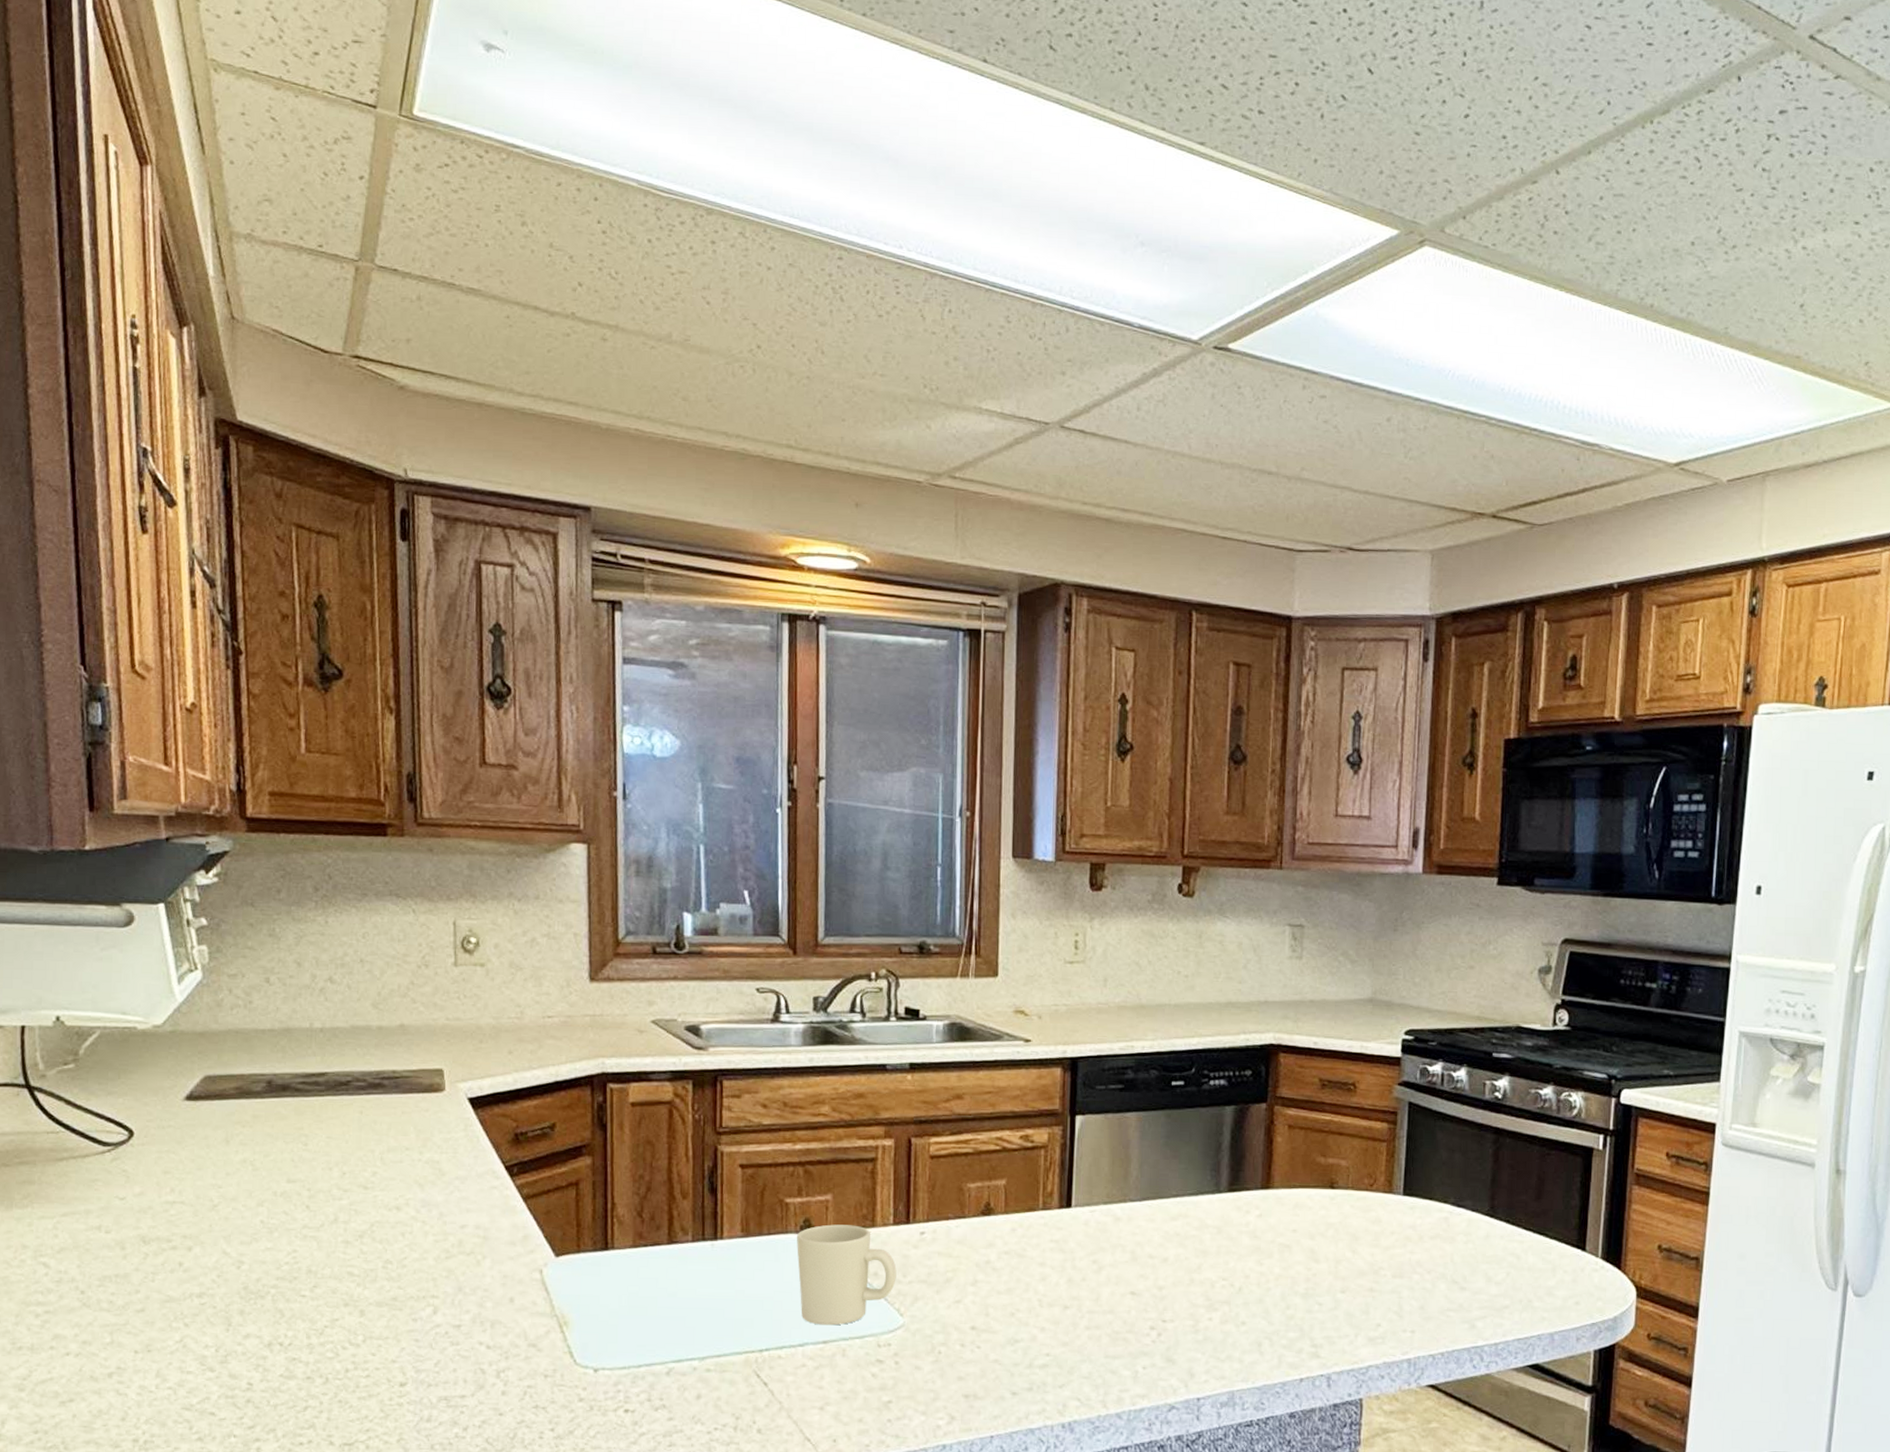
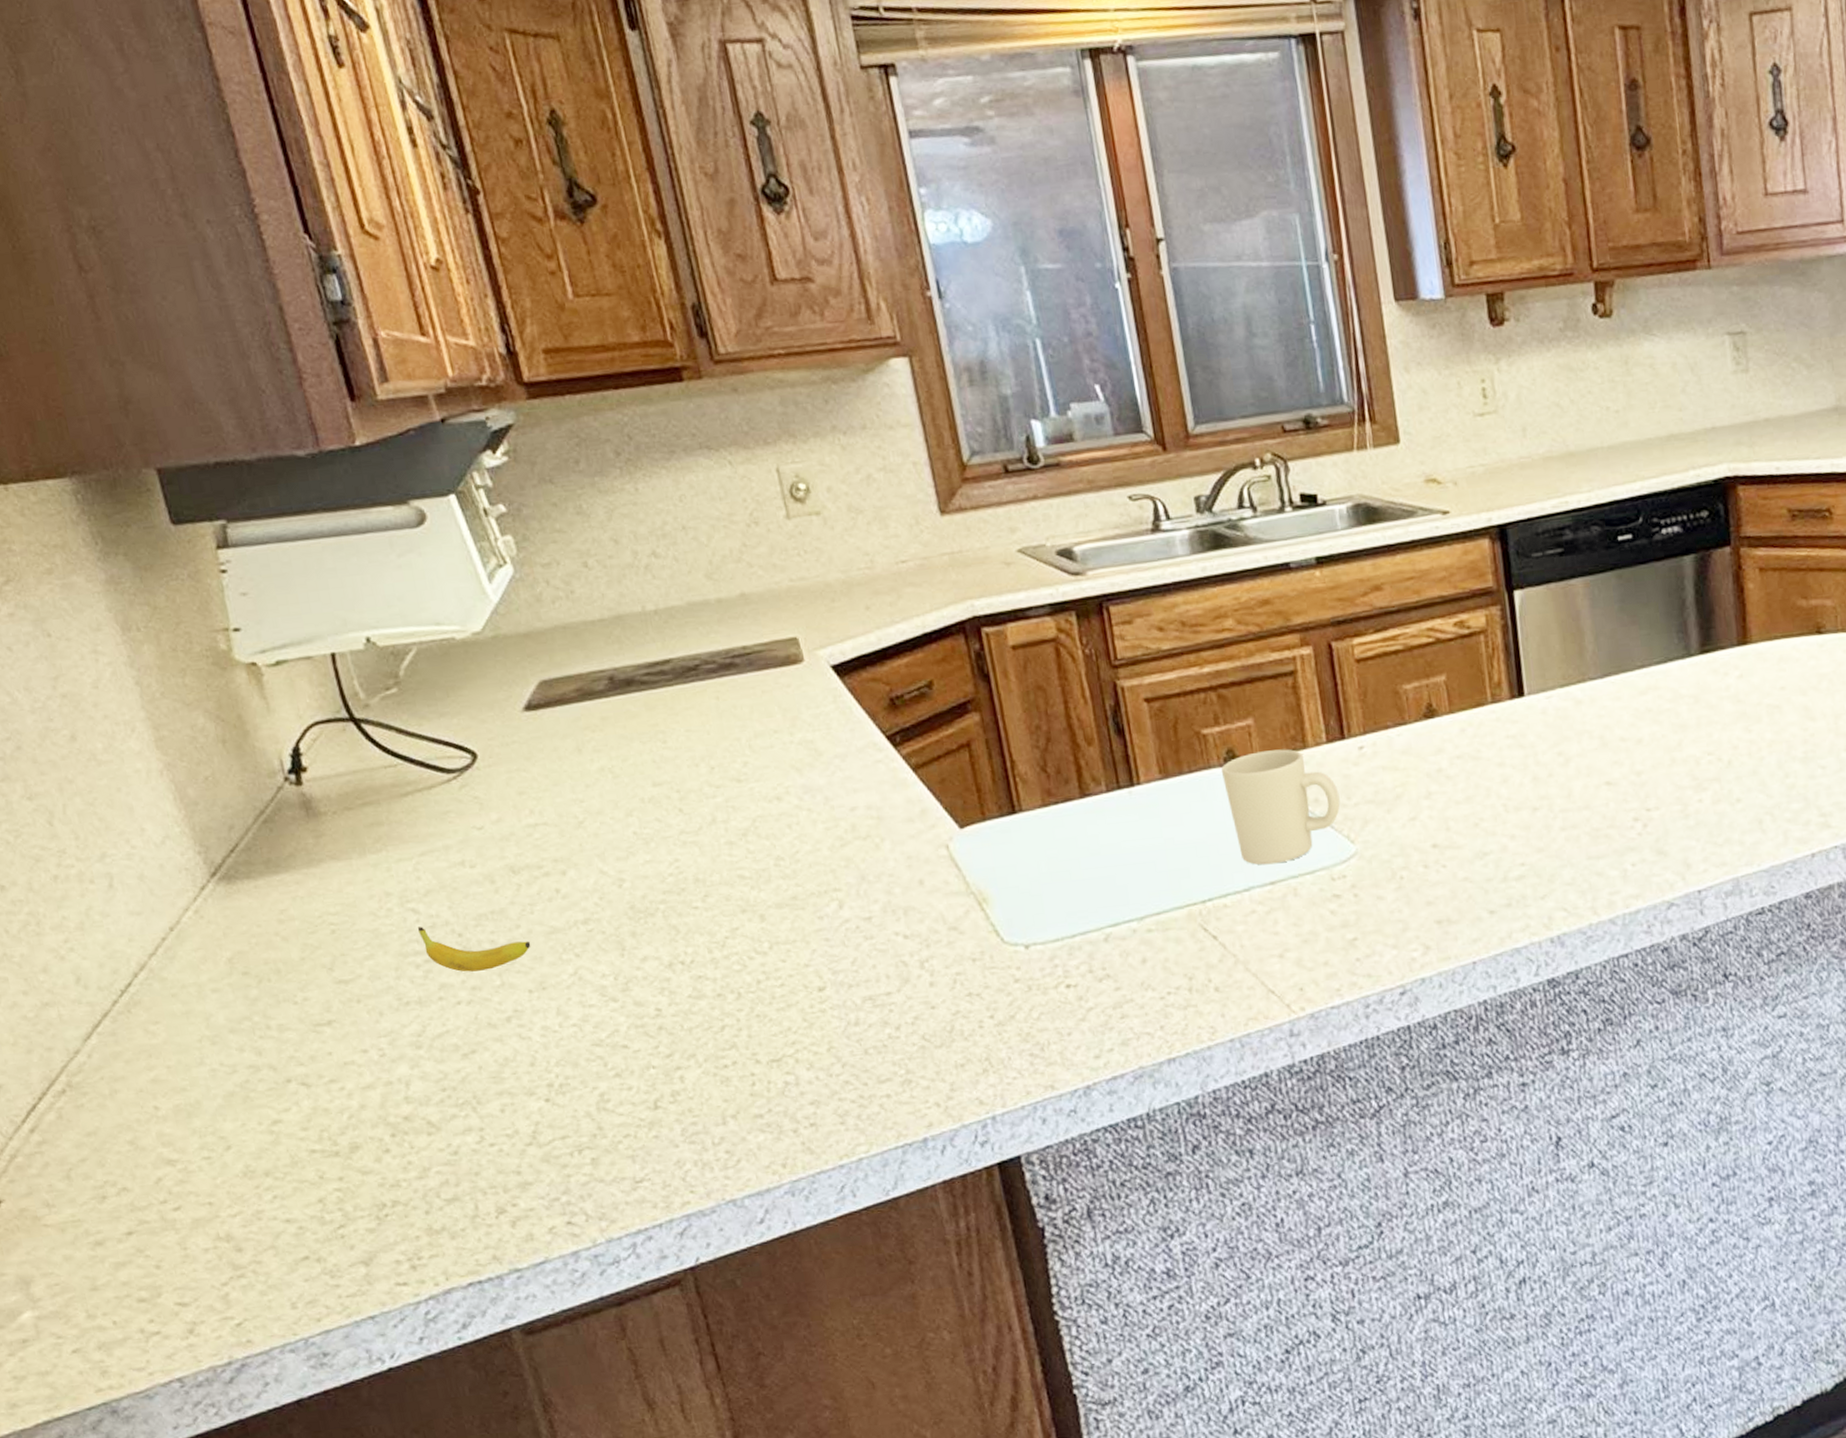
fruit: none [45,1280,146,1327] -> present [418,926,531,972]

